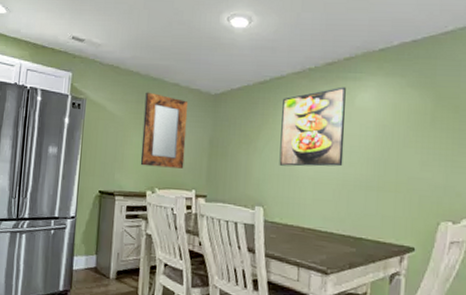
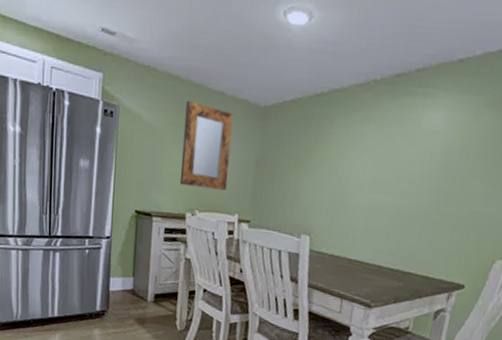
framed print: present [279,86,346,167] -> none [330,104,414,196]

